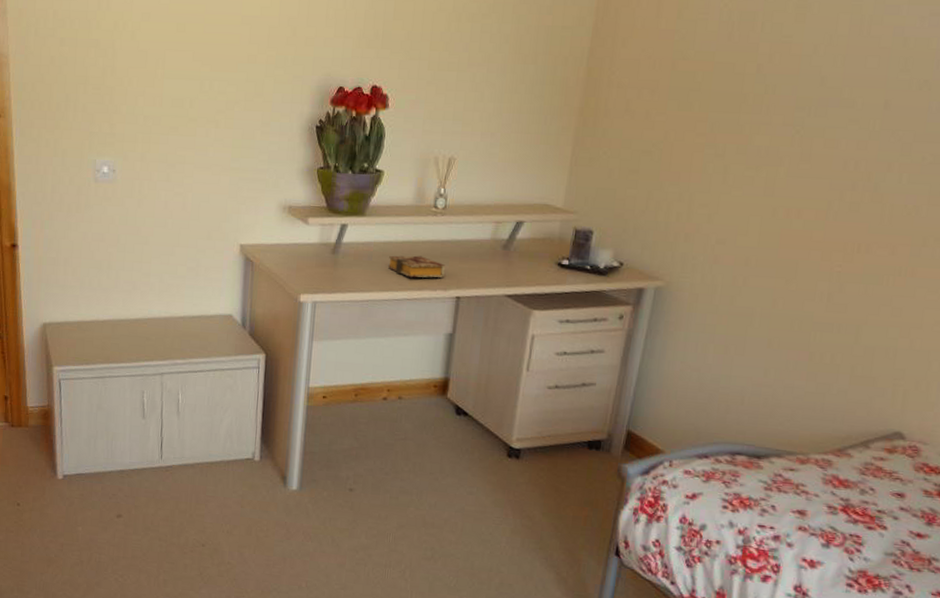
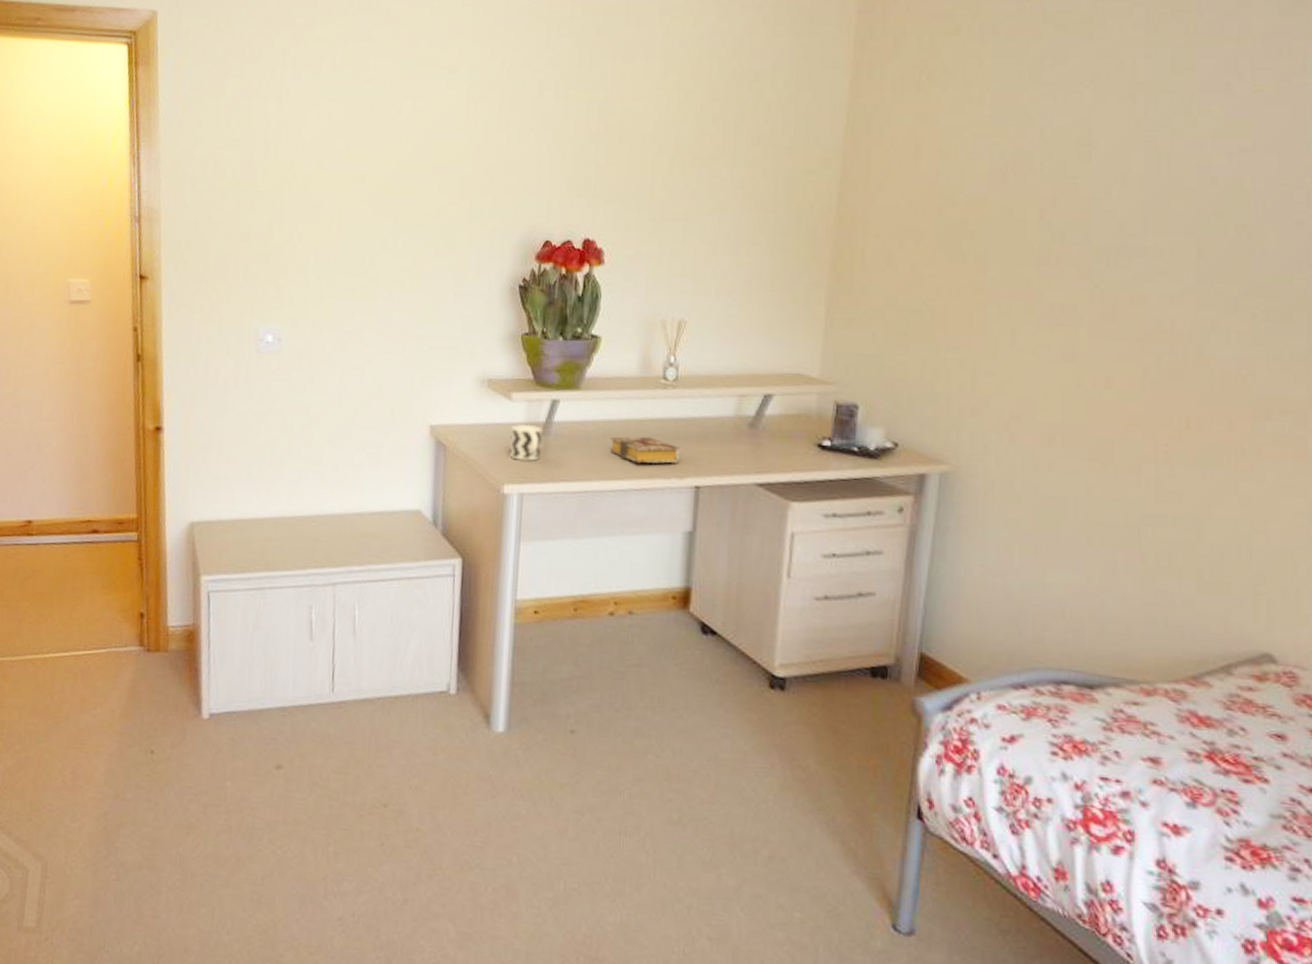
cup: none [305,244,334,275] -> present [509,424,544,461]

